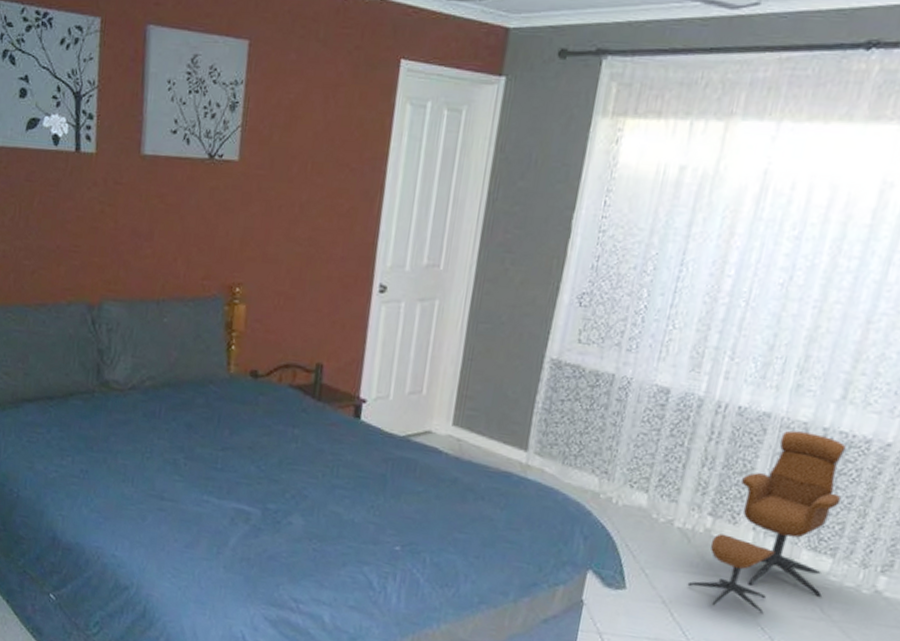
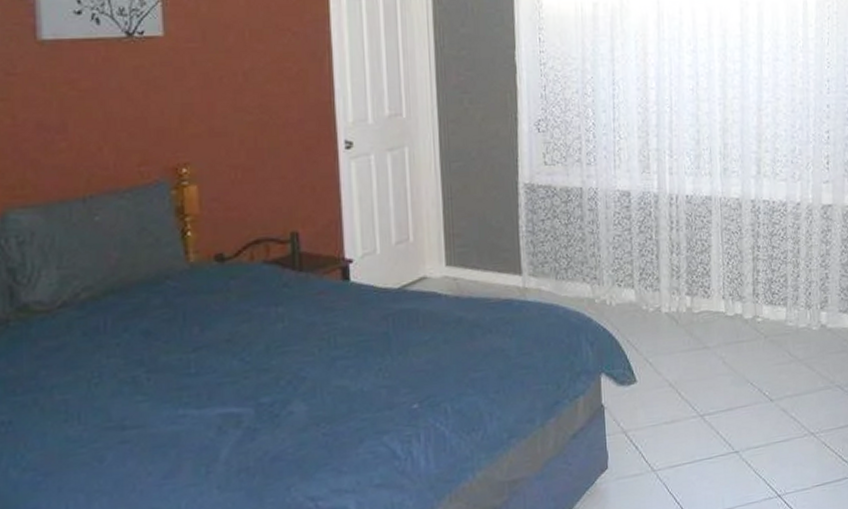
armchair: present [687,430,846,614] -> none [685,206,786,376]

